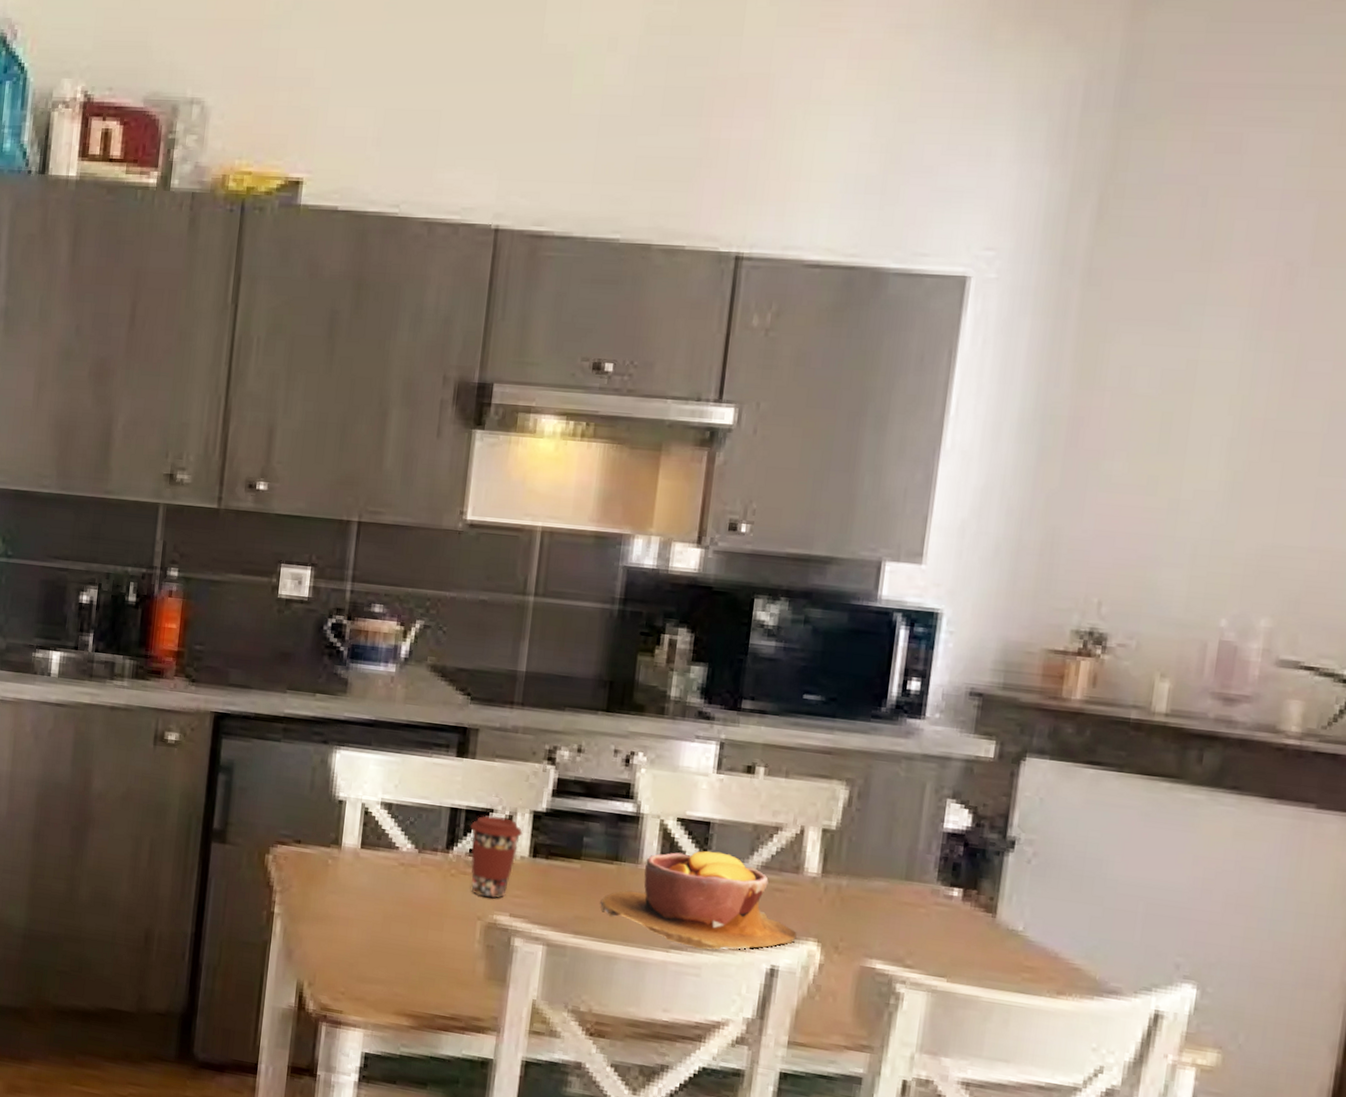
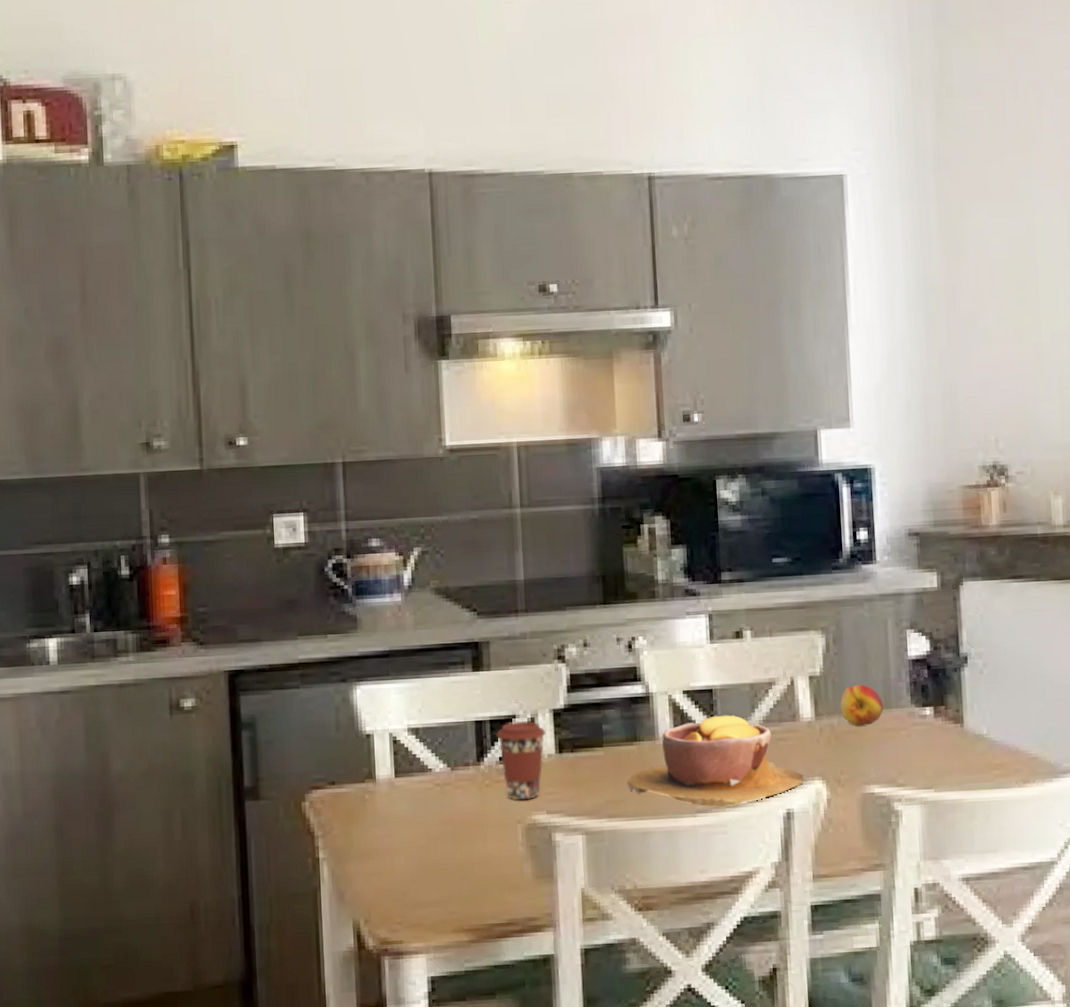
fruit: none [852,848,904,895] -> present [840,684,884,727]

